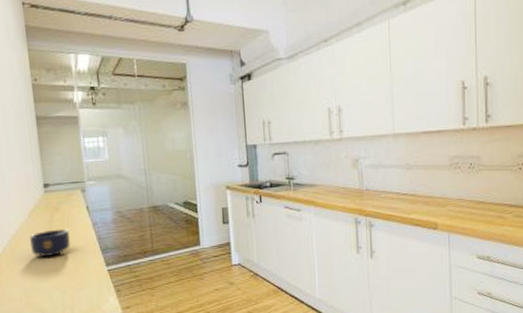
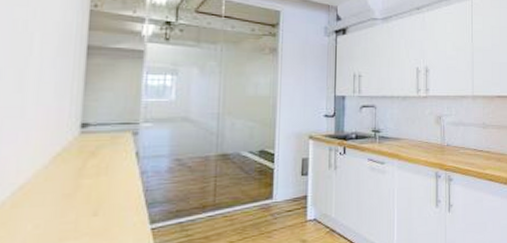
mug: present [30,229,71,257] -> none [45,178,106,214]

